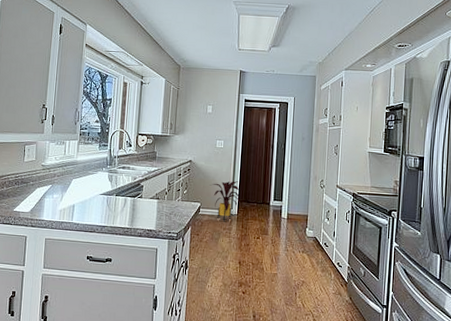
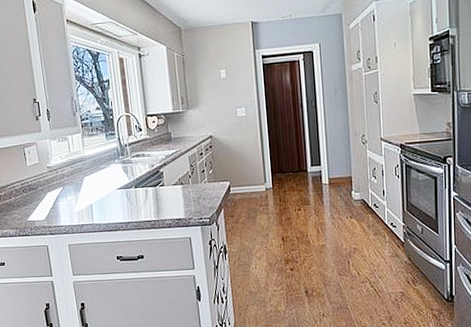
house plant: present [209,181,241,222] -> none [237,151,275,198]

